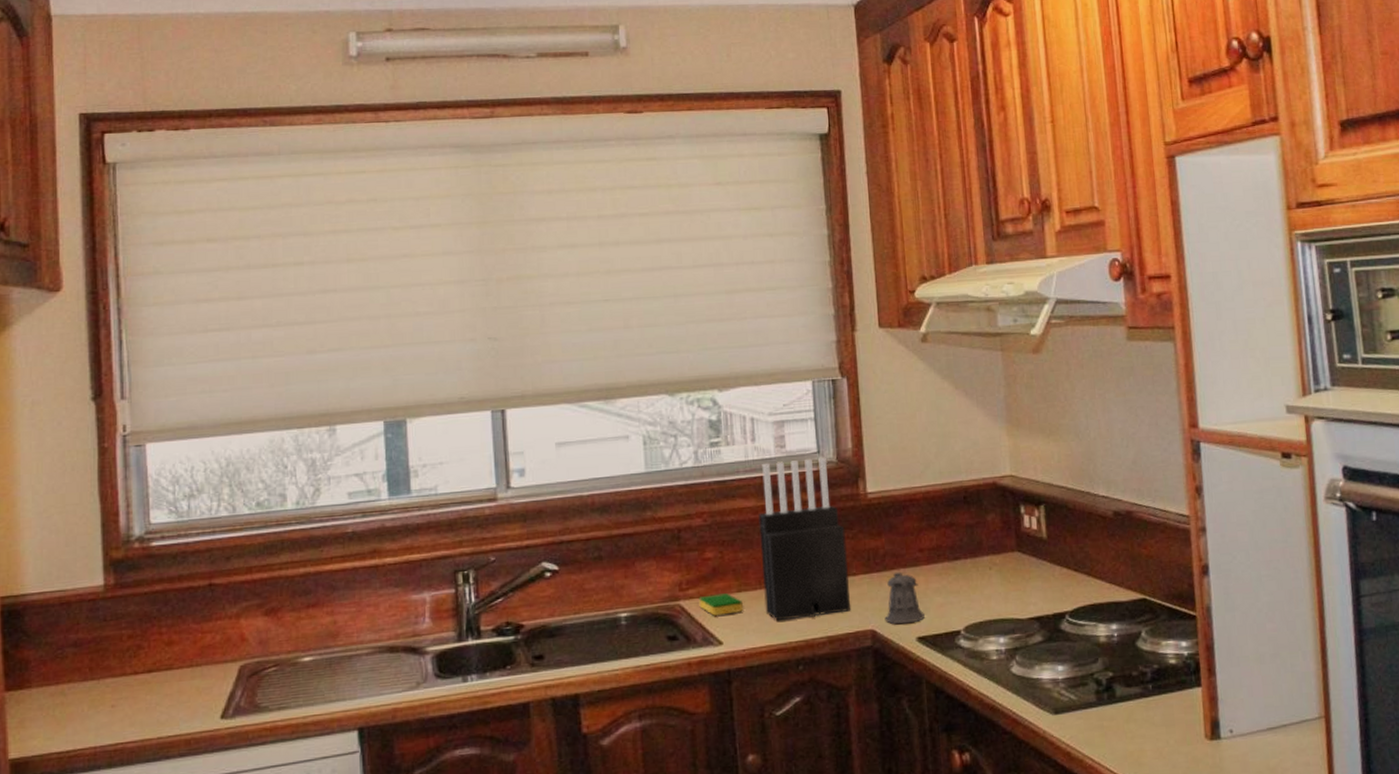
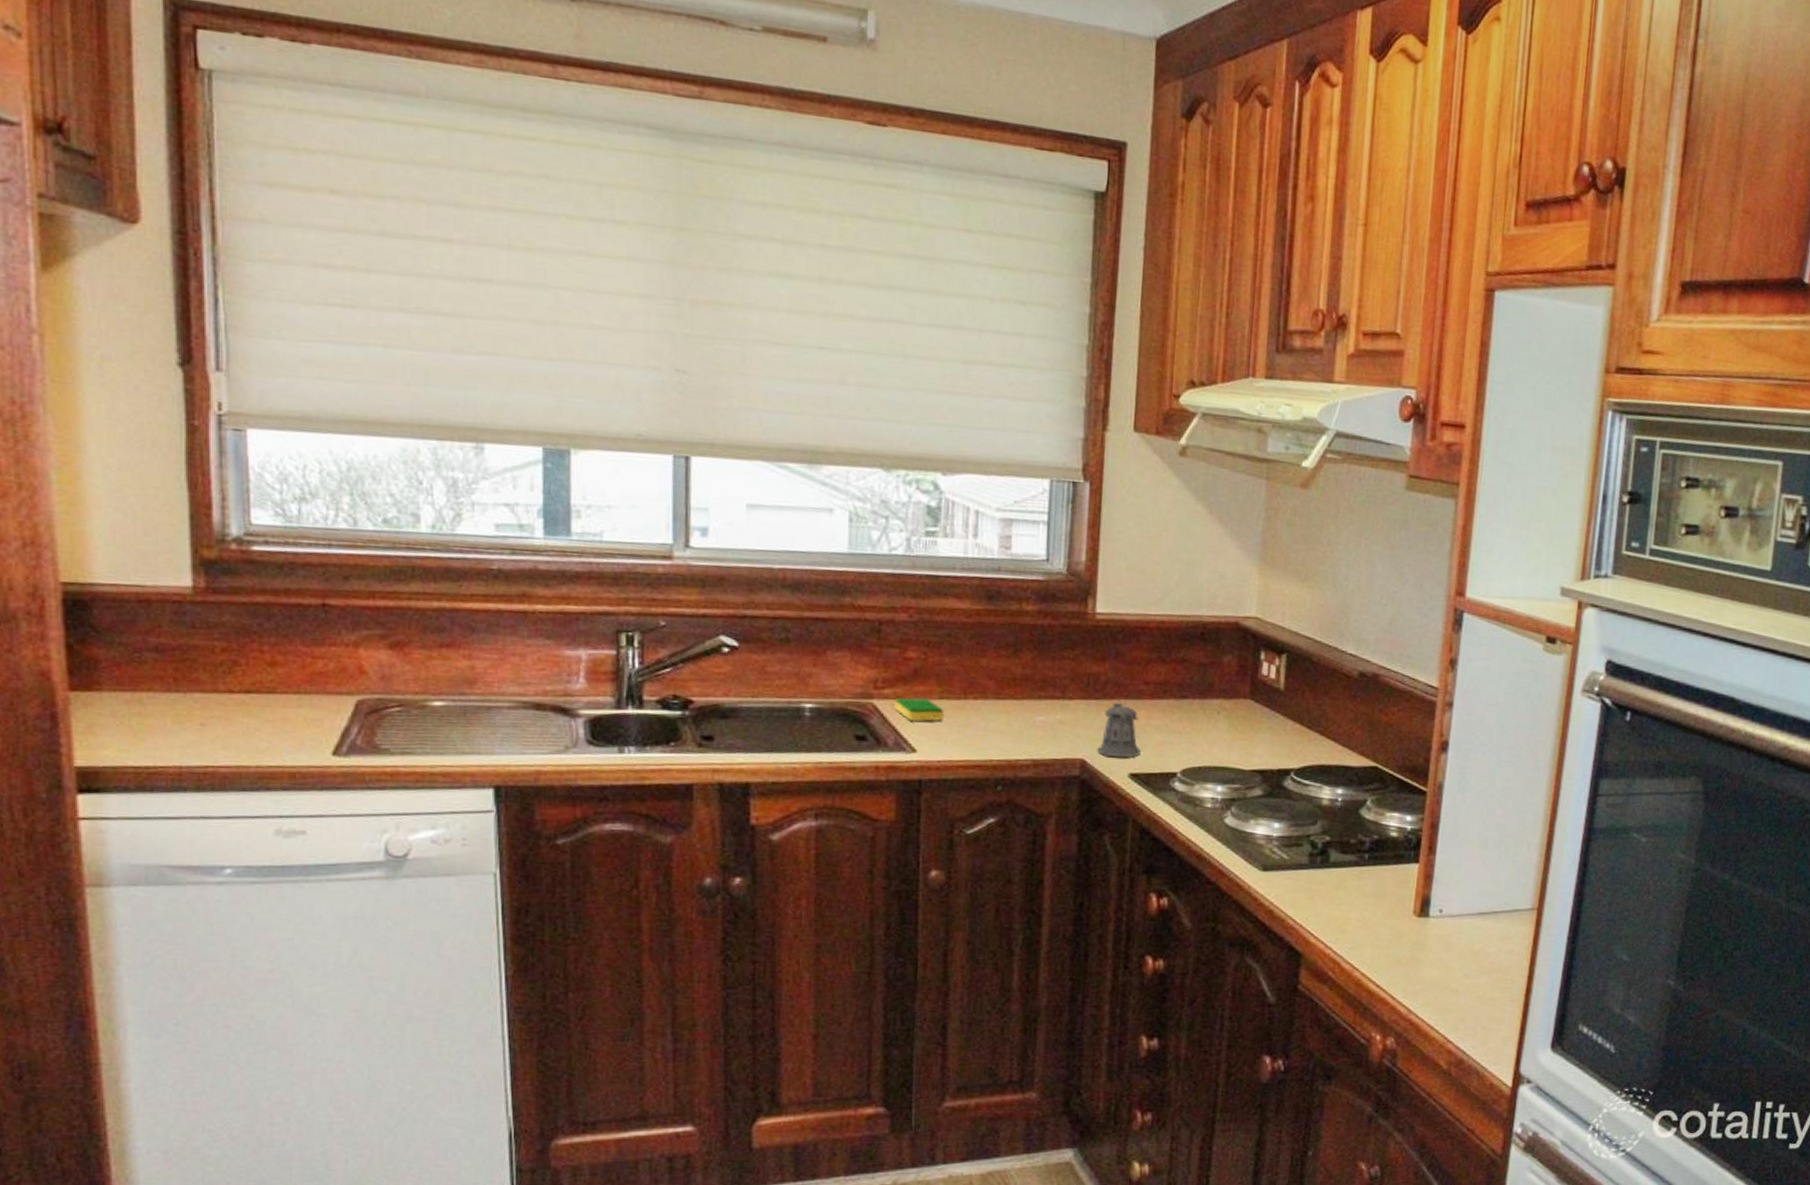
knife block: present [758,457,851,621] -> none [967,563,1066,738]

